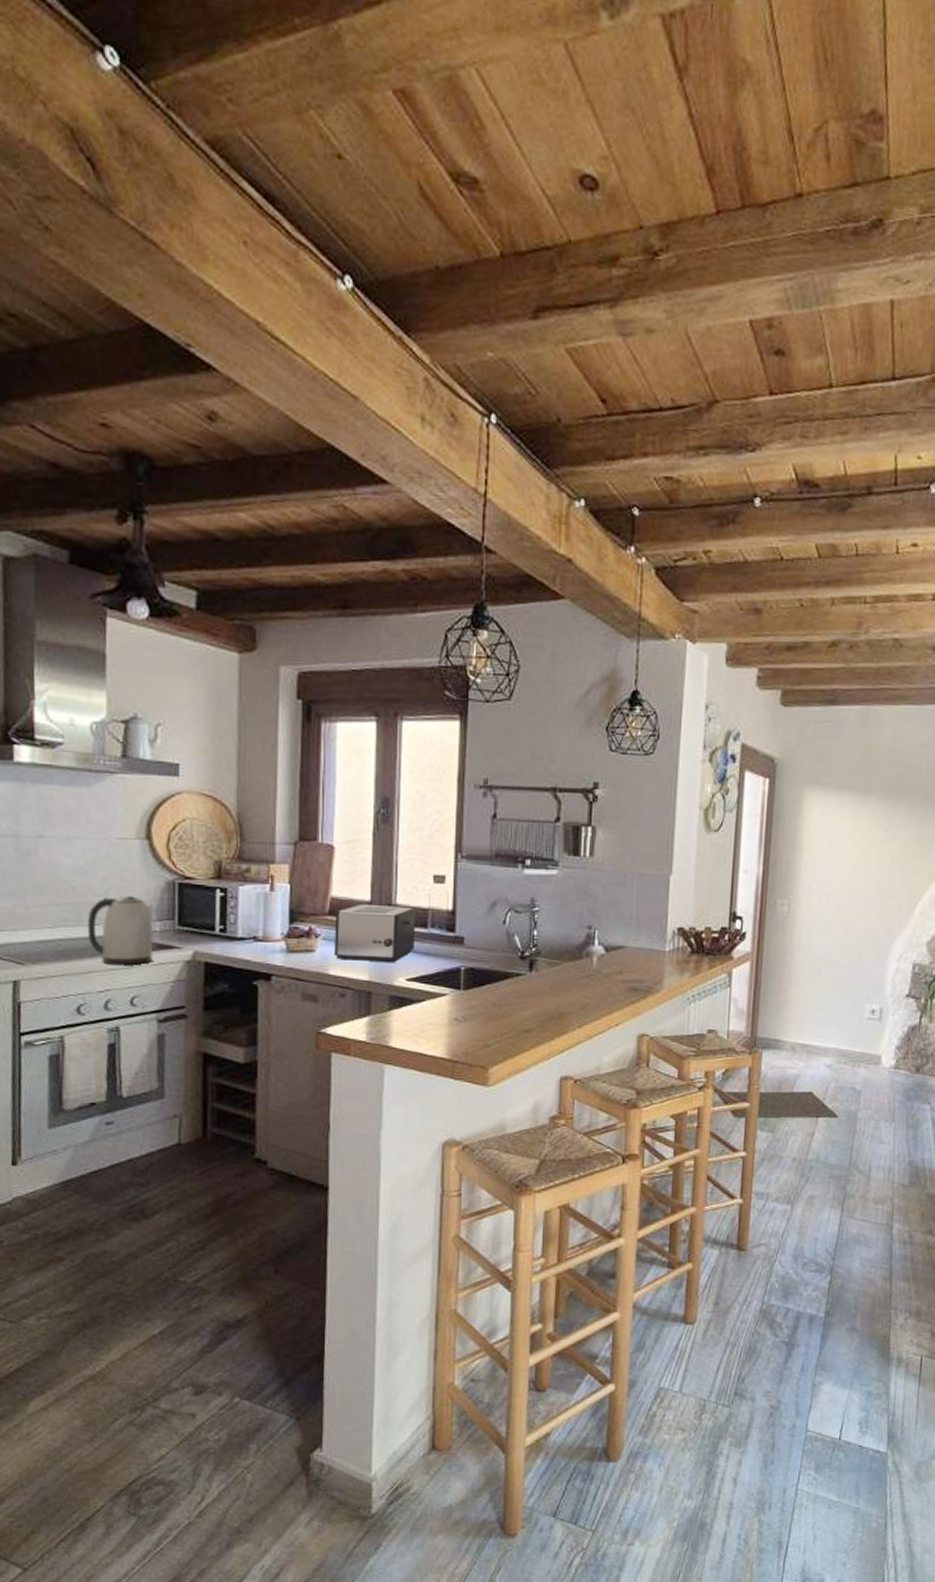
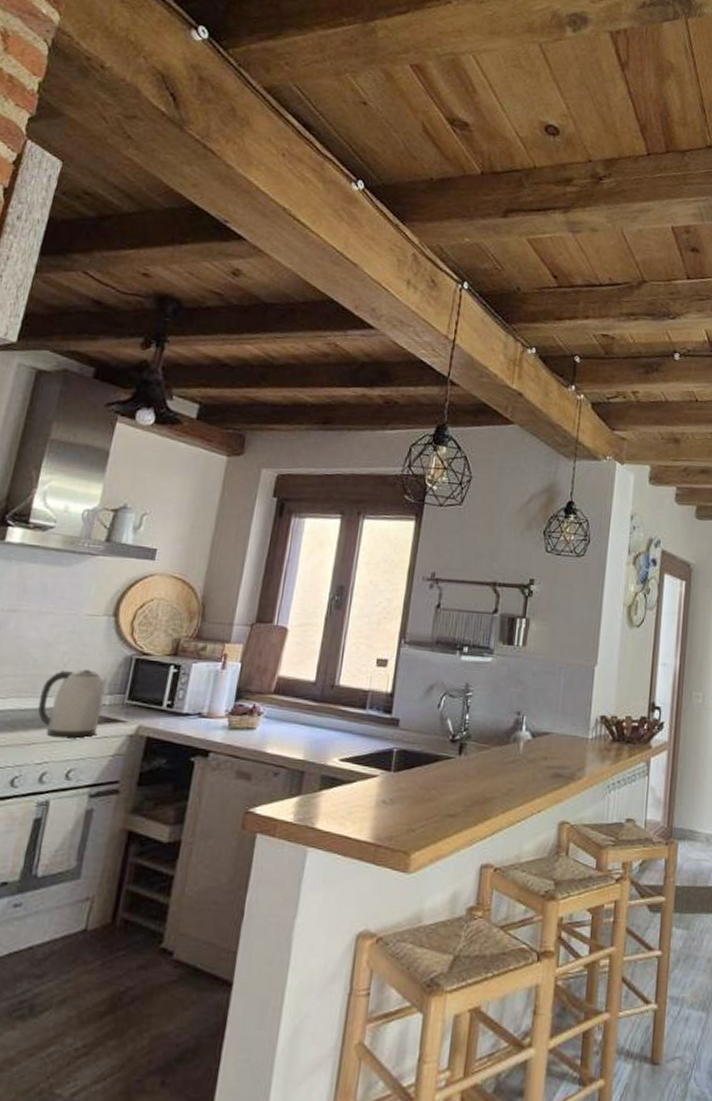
toaster: present [335,903,416,963] -> none [274,683,357,743]

